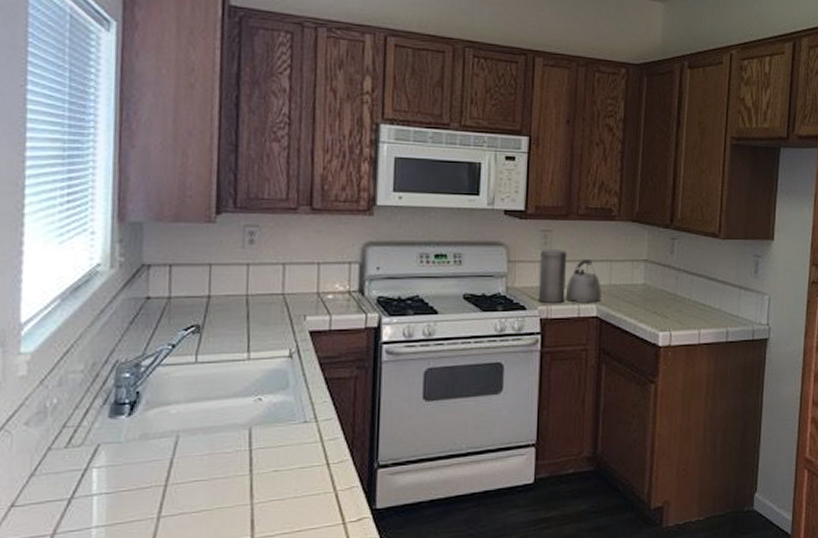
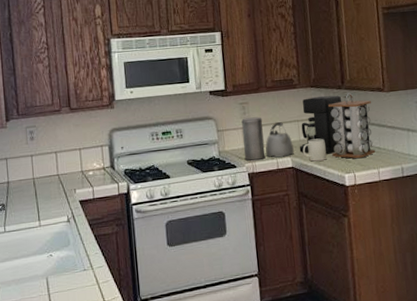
coffee maker: none [608,233,667,306] -> present [299,95,341,154]
mug: none [612,285,641,313] -> present [302,138,327,162]
spice rack: none [647,234,703,315] -> present [327,93,376,159]

